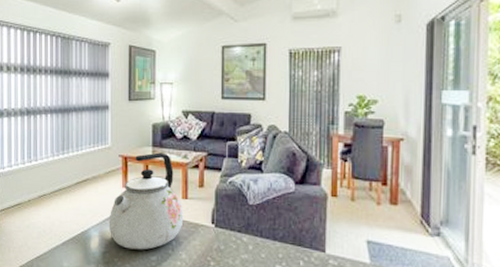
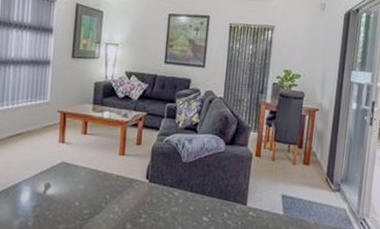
kettle: present [108,152,184,250] -> none [41,110,120,204]

